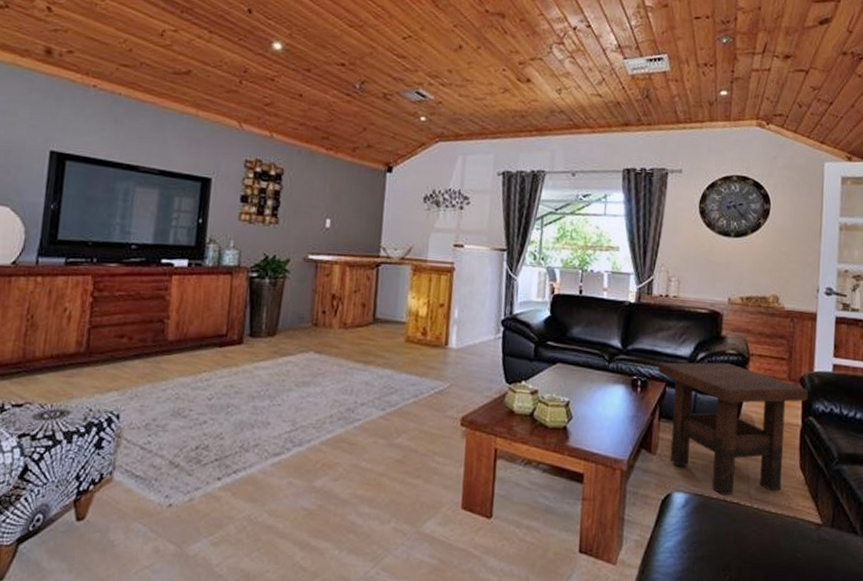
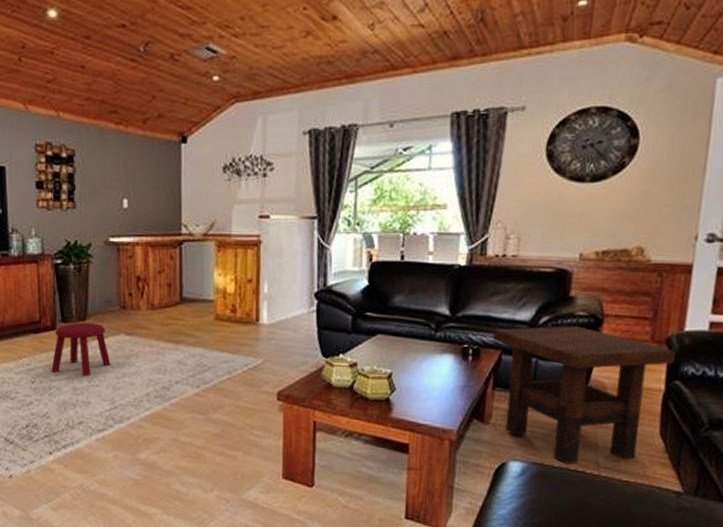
stool: none [232,338,296,396] -> present [51,323,111,377]

